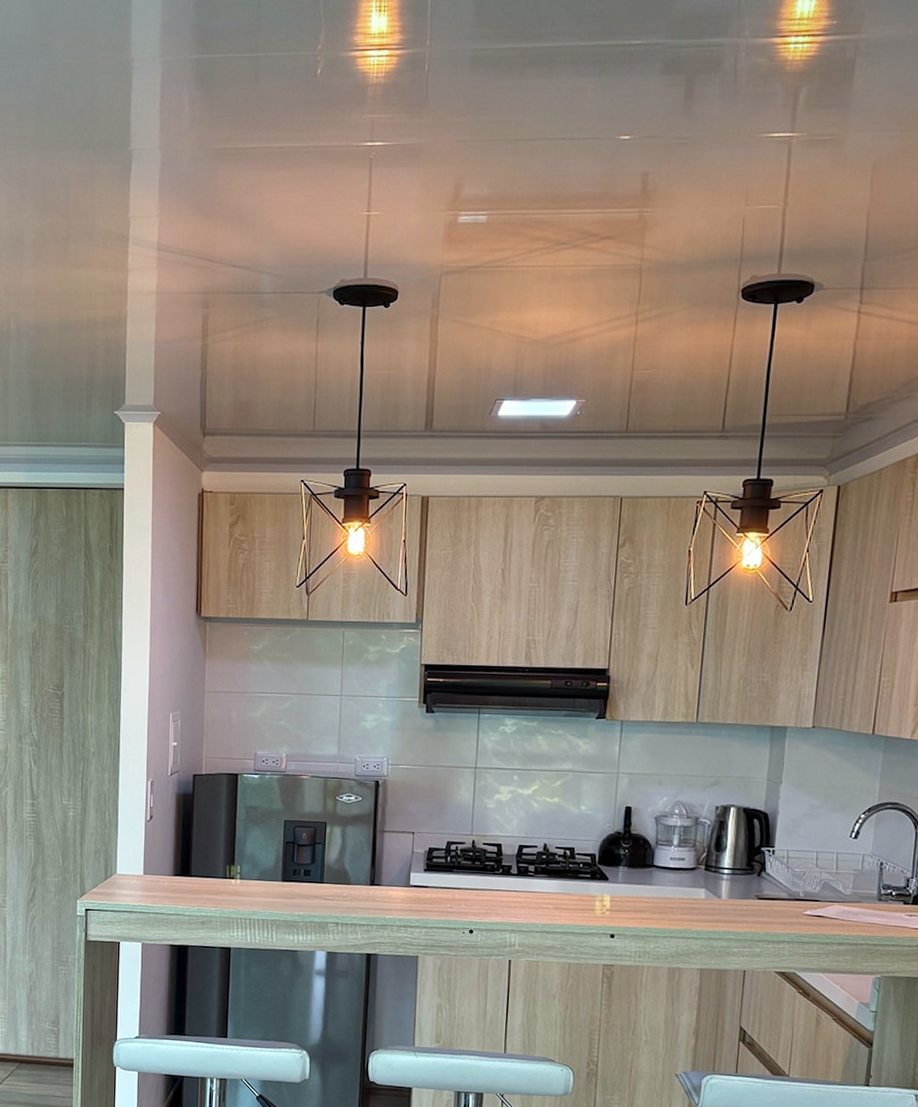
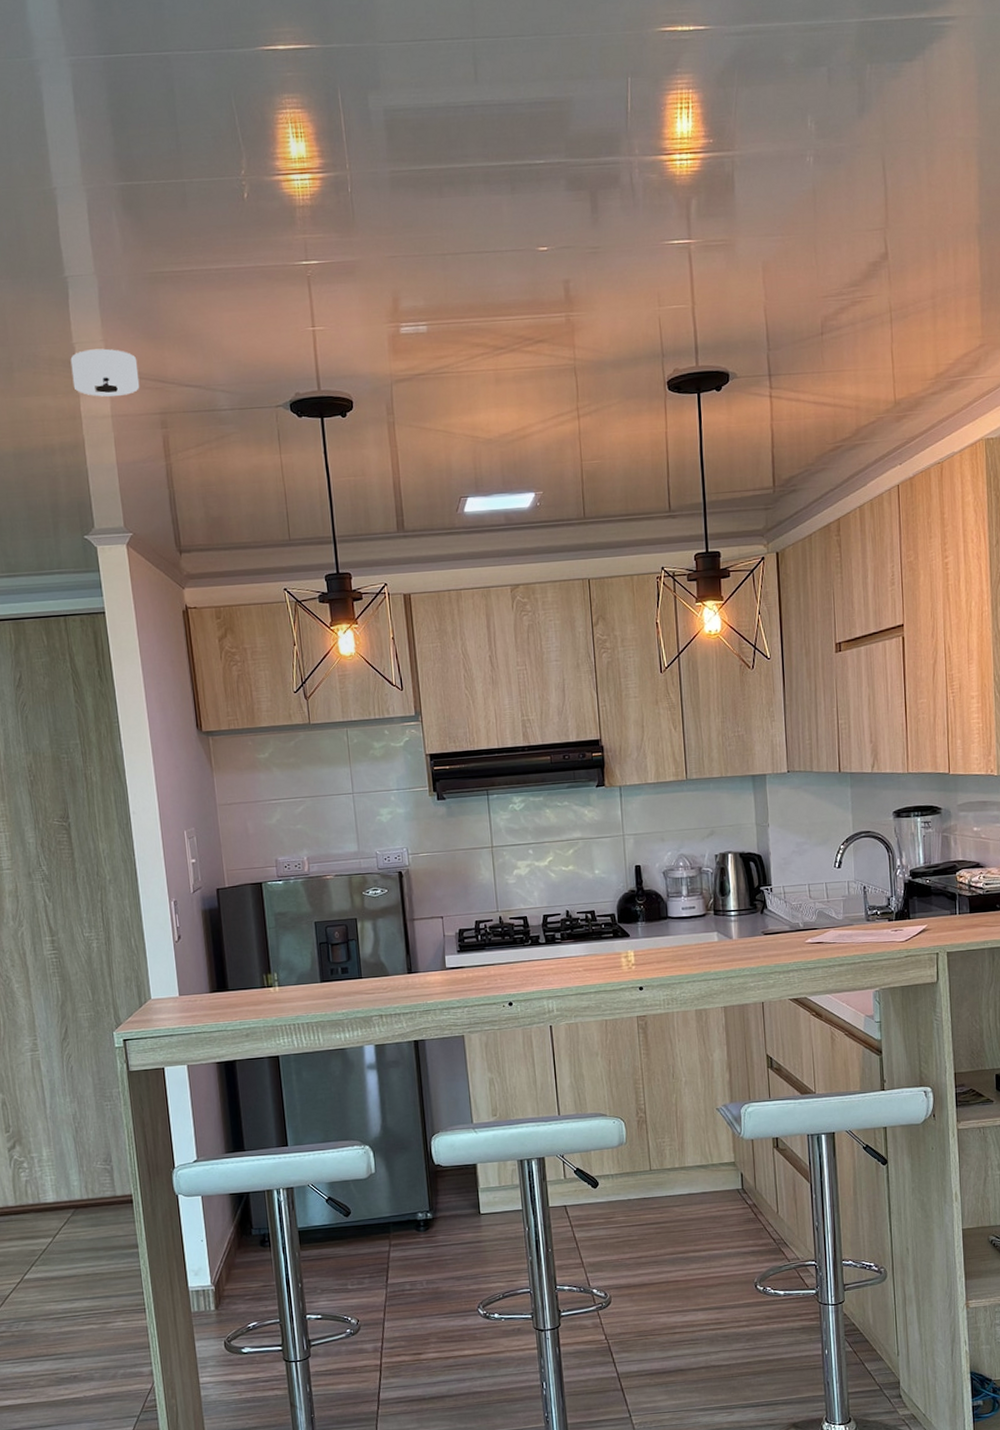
smoke detector: none [124,224,189,274] -> present [70,348,140,397]

